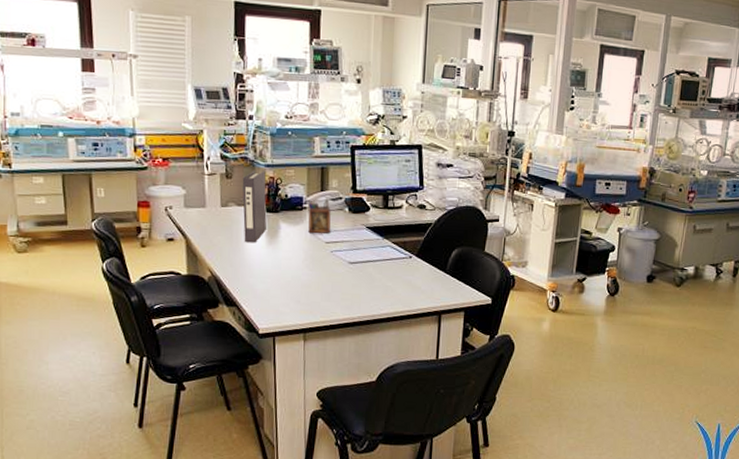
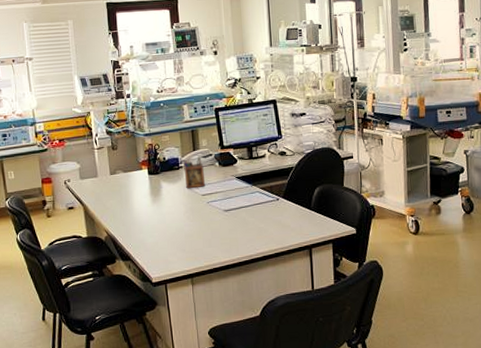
binder: present [242,169,267,242] -> none [126,139,150,202]

